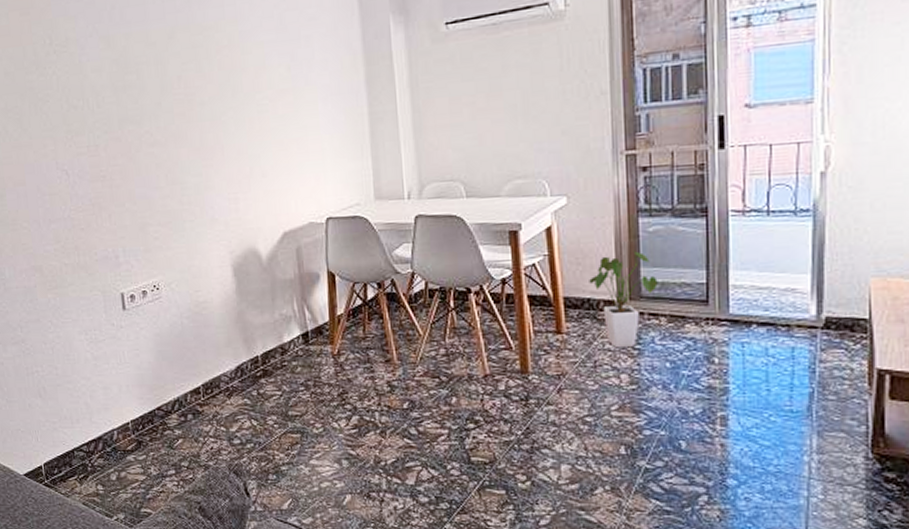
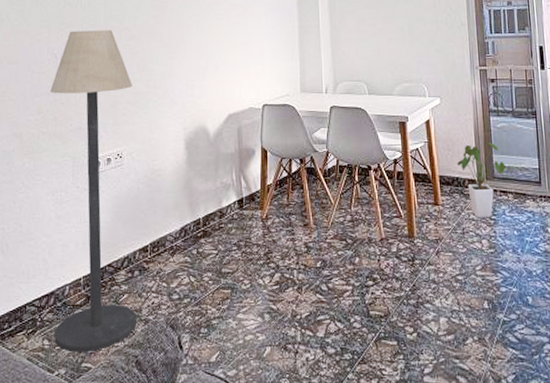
floor lamp: none [66,135,195,498] -> present [50,30,136,352]

